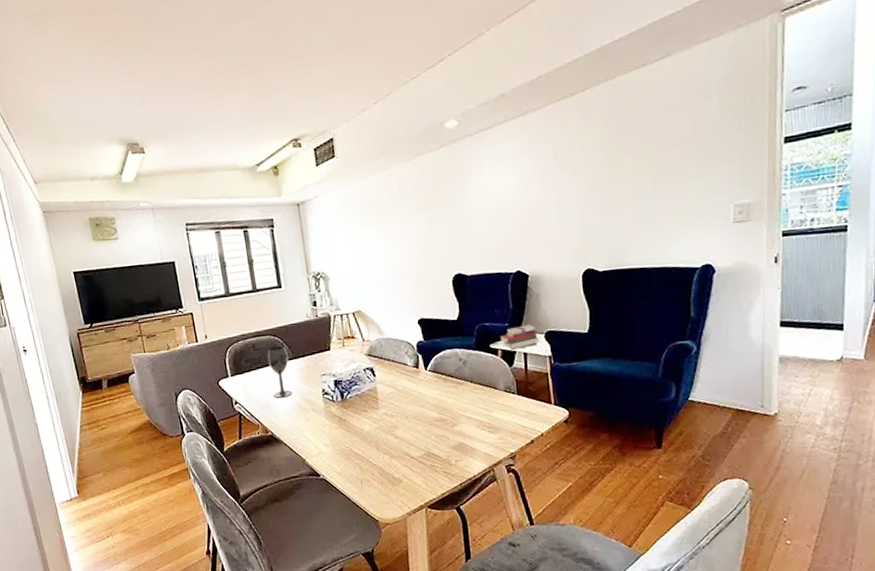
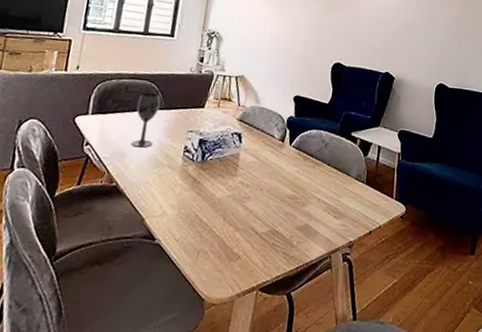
books: present [500,324,540,350] -> none [361,120,394,141]

